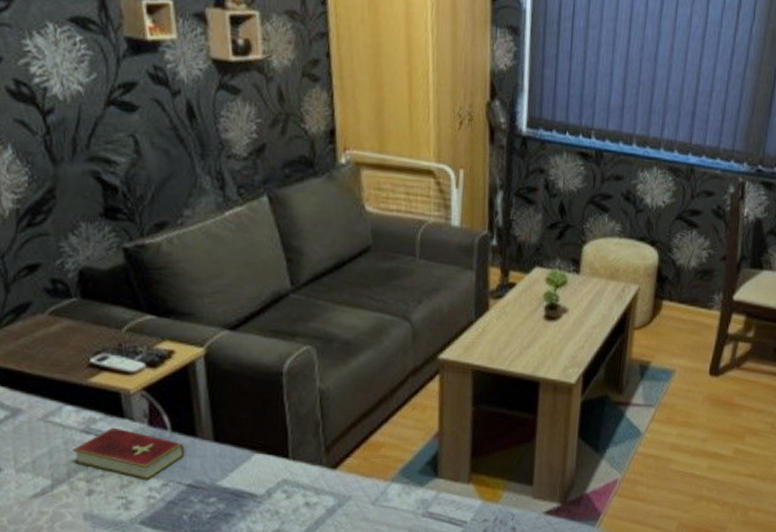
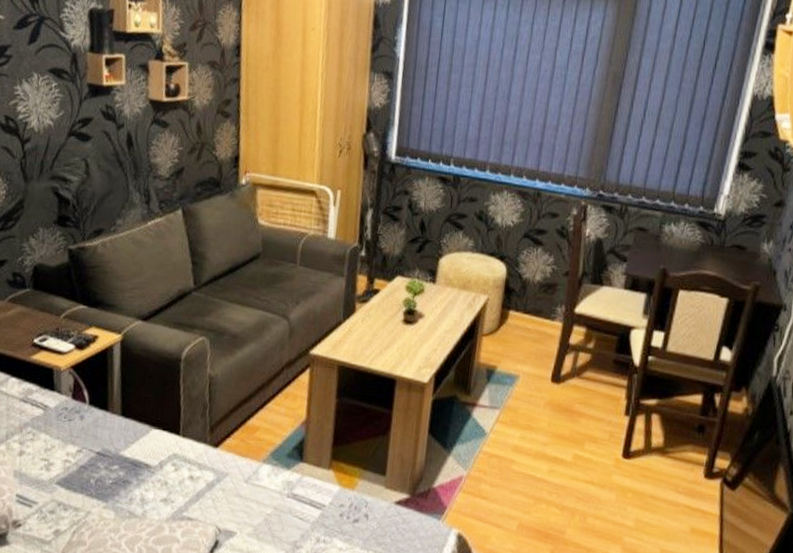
hardcover book: present [73,427,185,481] -> none [12,398,98,447]

